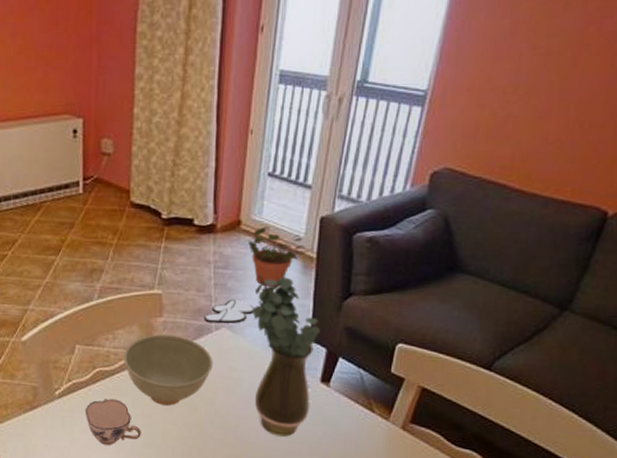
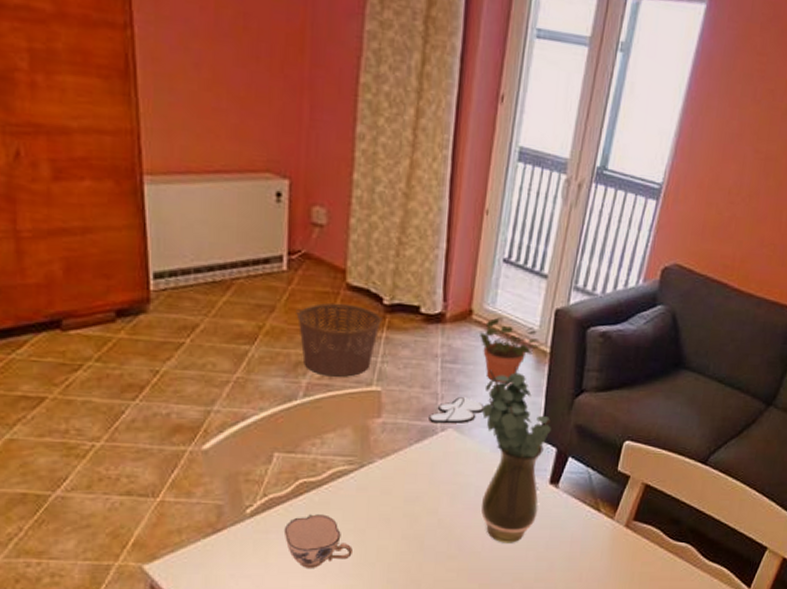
basket: none [90,218,162,282] -> present [296,303,383,377]
bowl: present [123,334,213,406] -> none [332,437,437,518]

